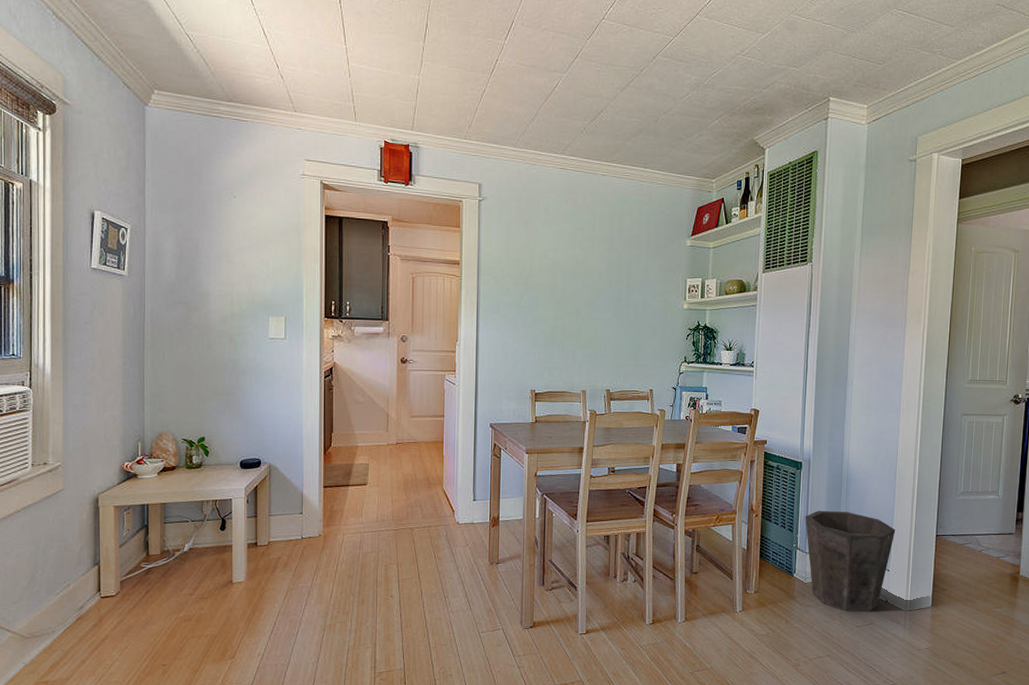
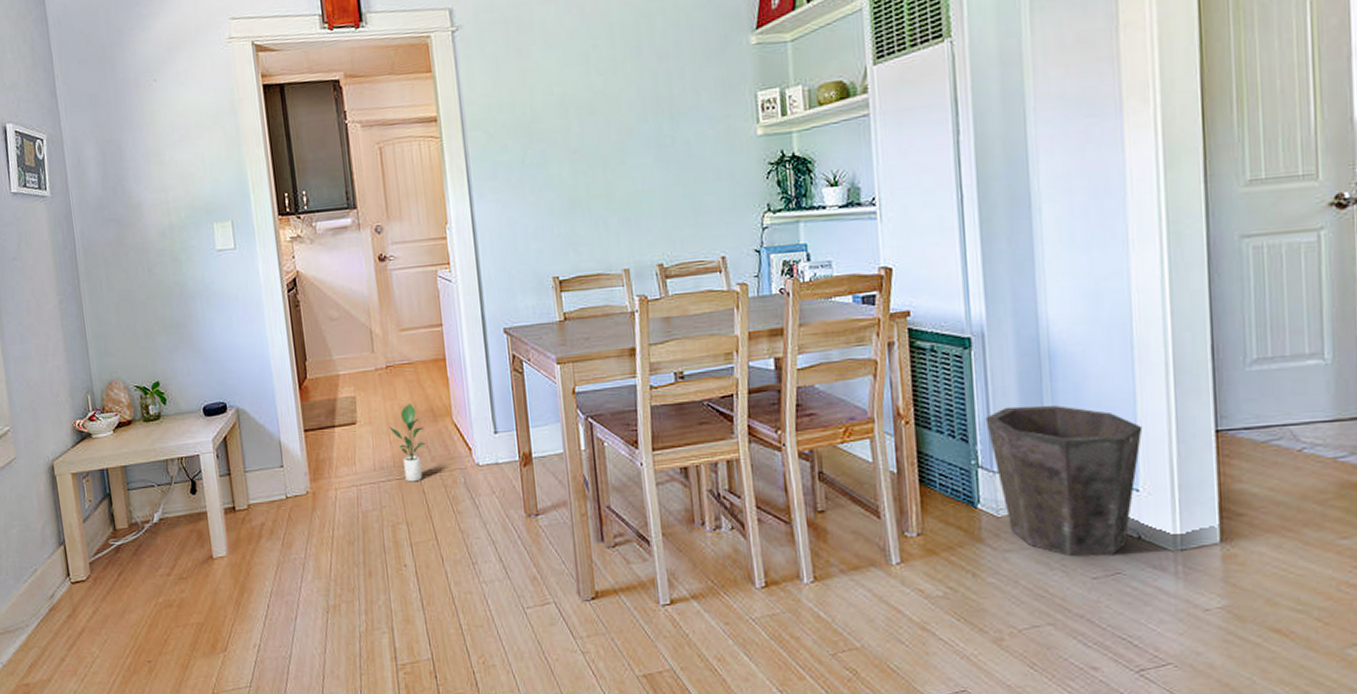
potted plant: none [393,473,420,533] -> present [389,403,427,482]

